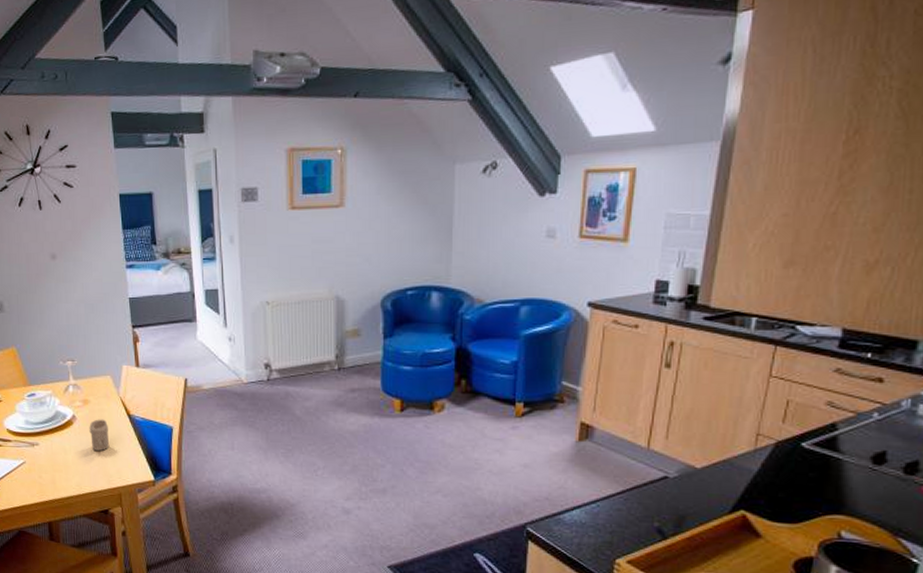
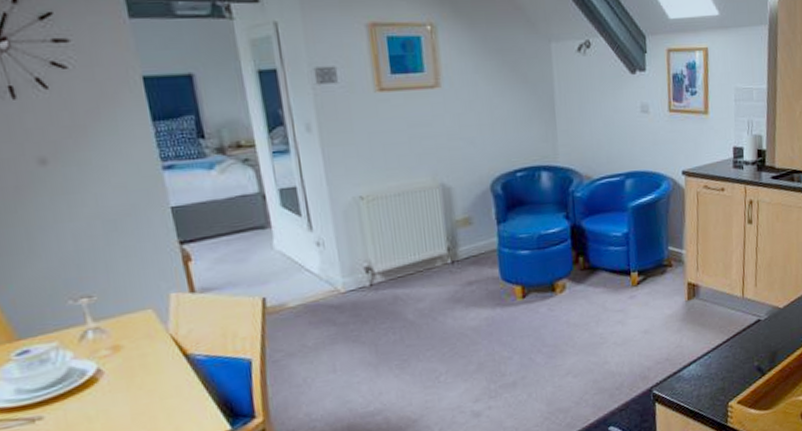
candle: present [89,419,110,451] -> none [125,366,161,409]

